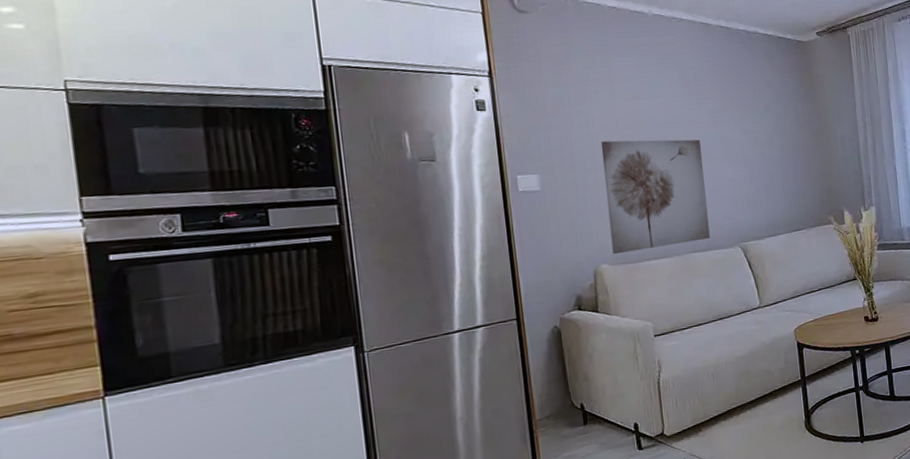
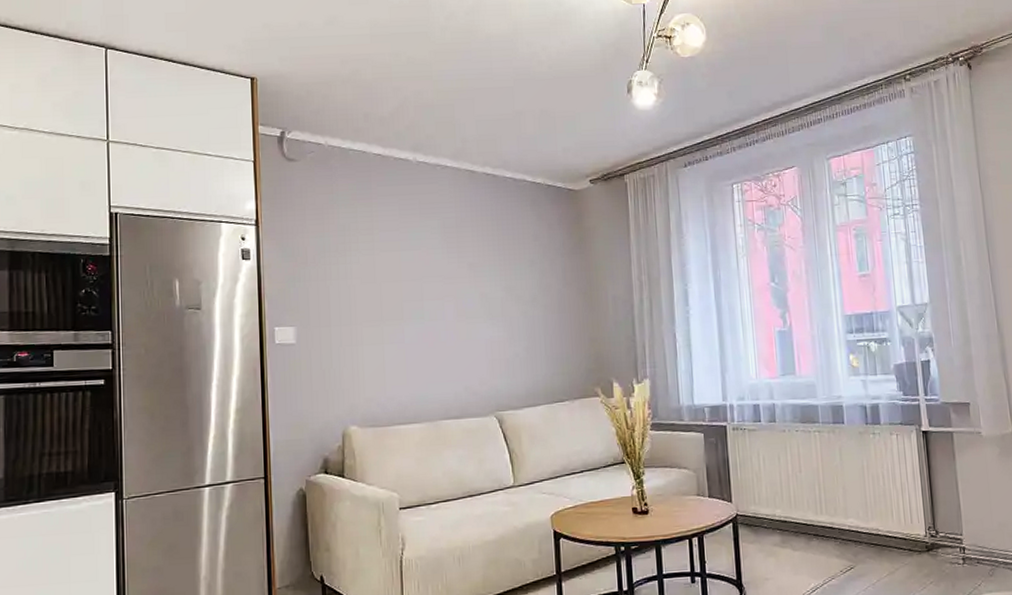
wall art: present [600,139,710,255] -> none [357,294,464,416]

